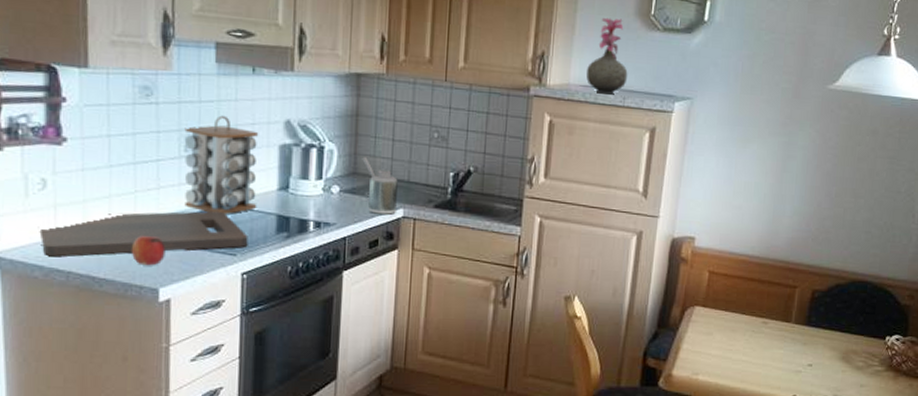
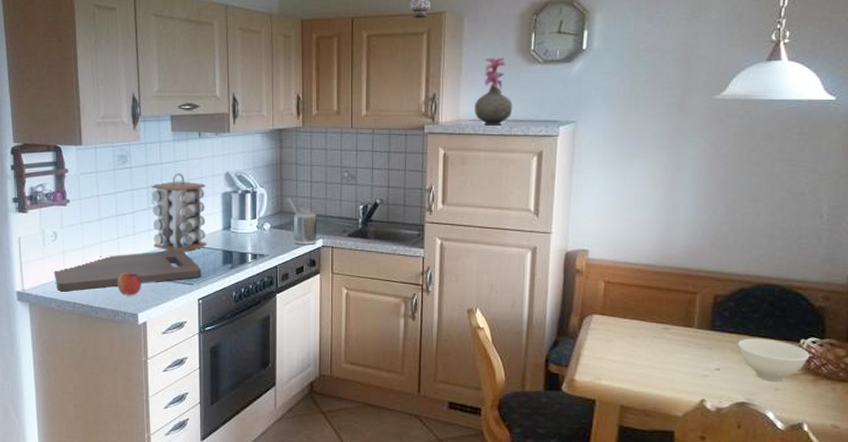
bowl: none [830,334,893,378] -> present [738,338,810,382]

